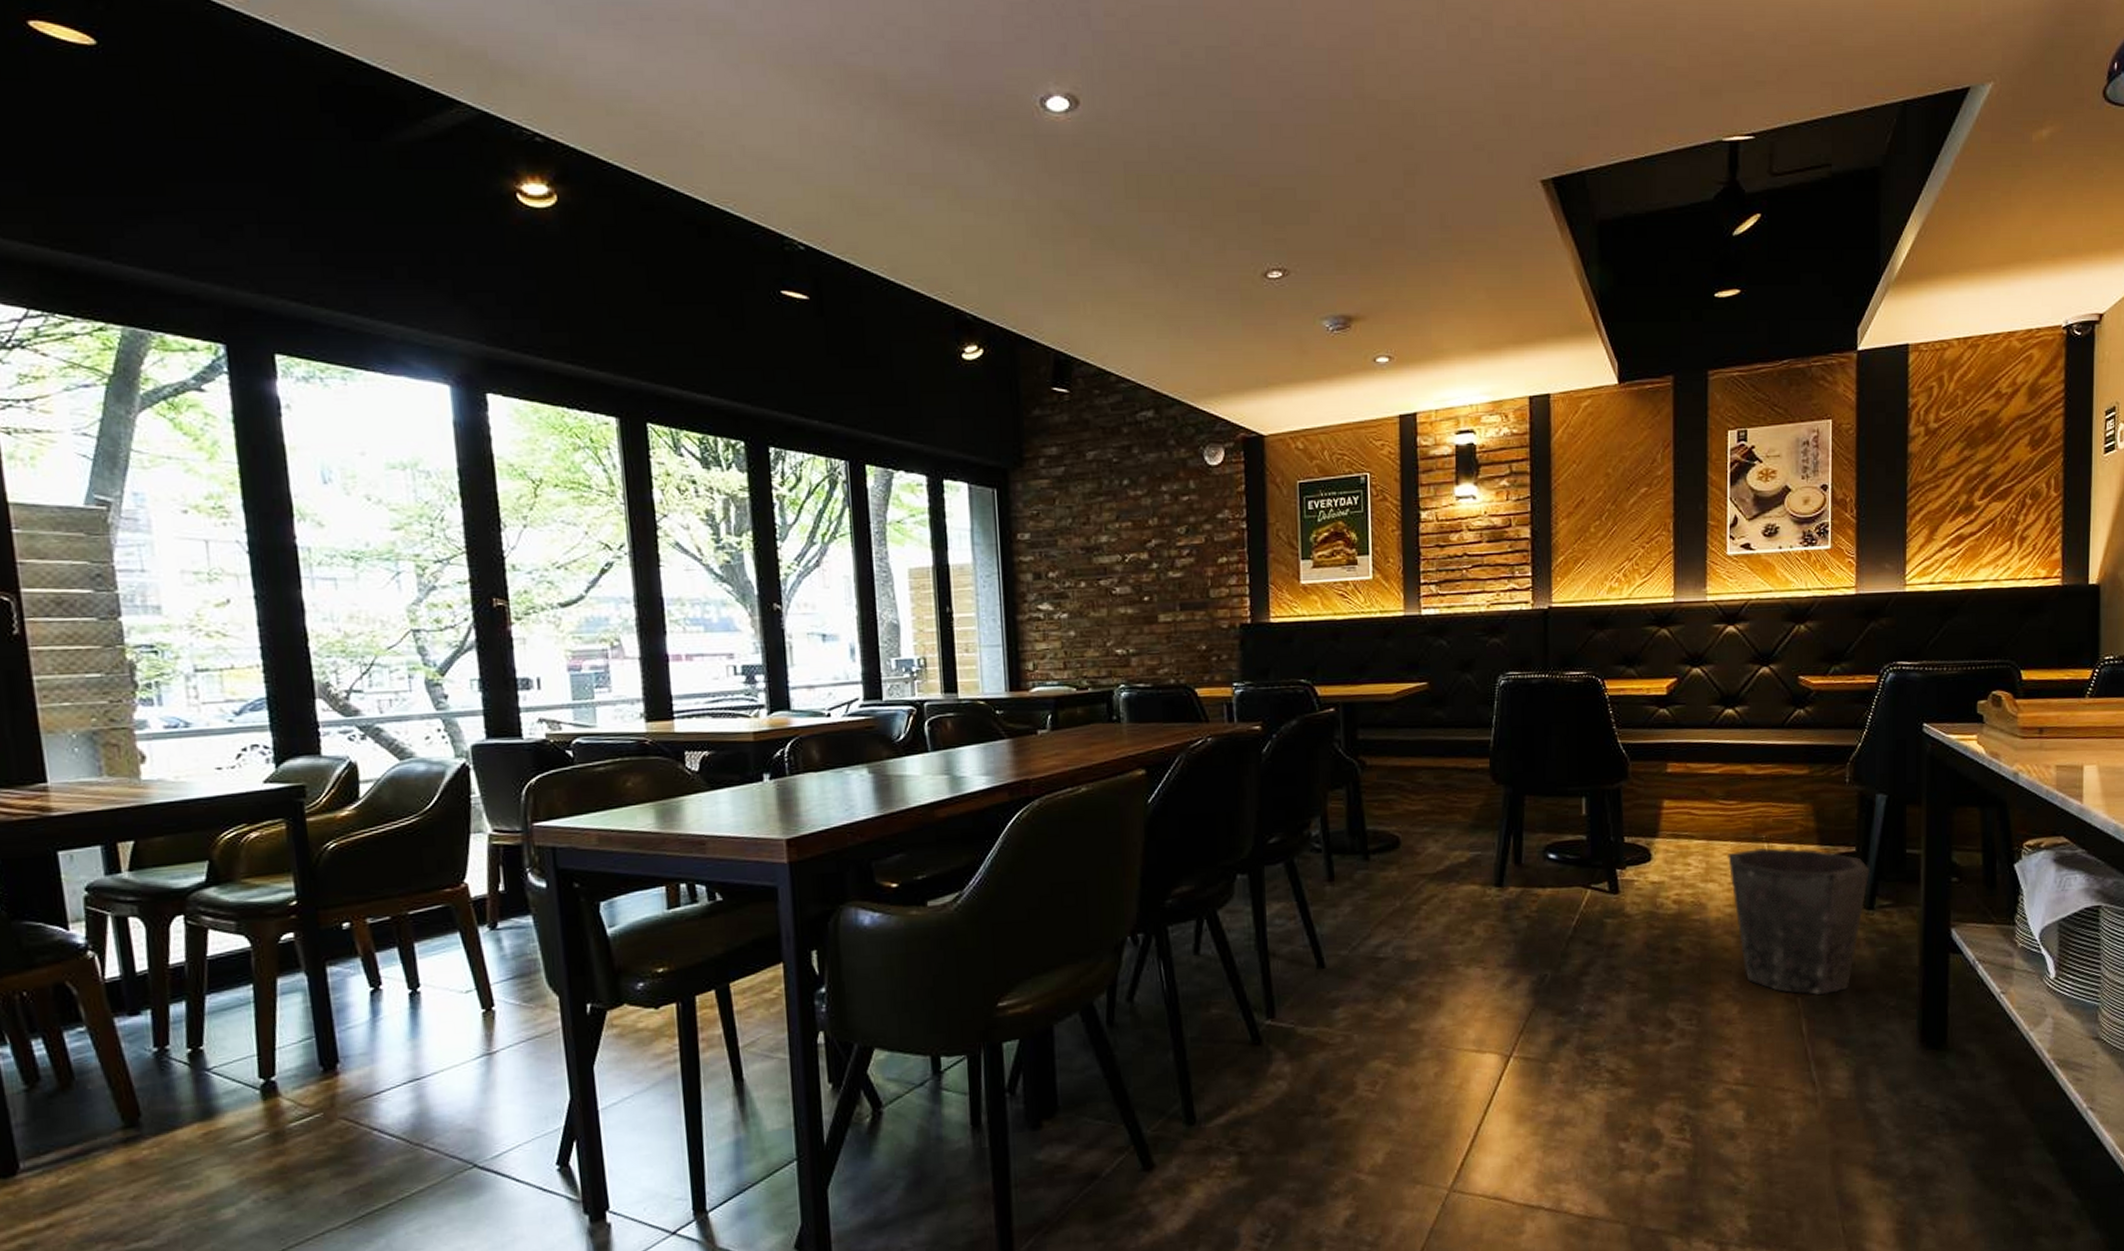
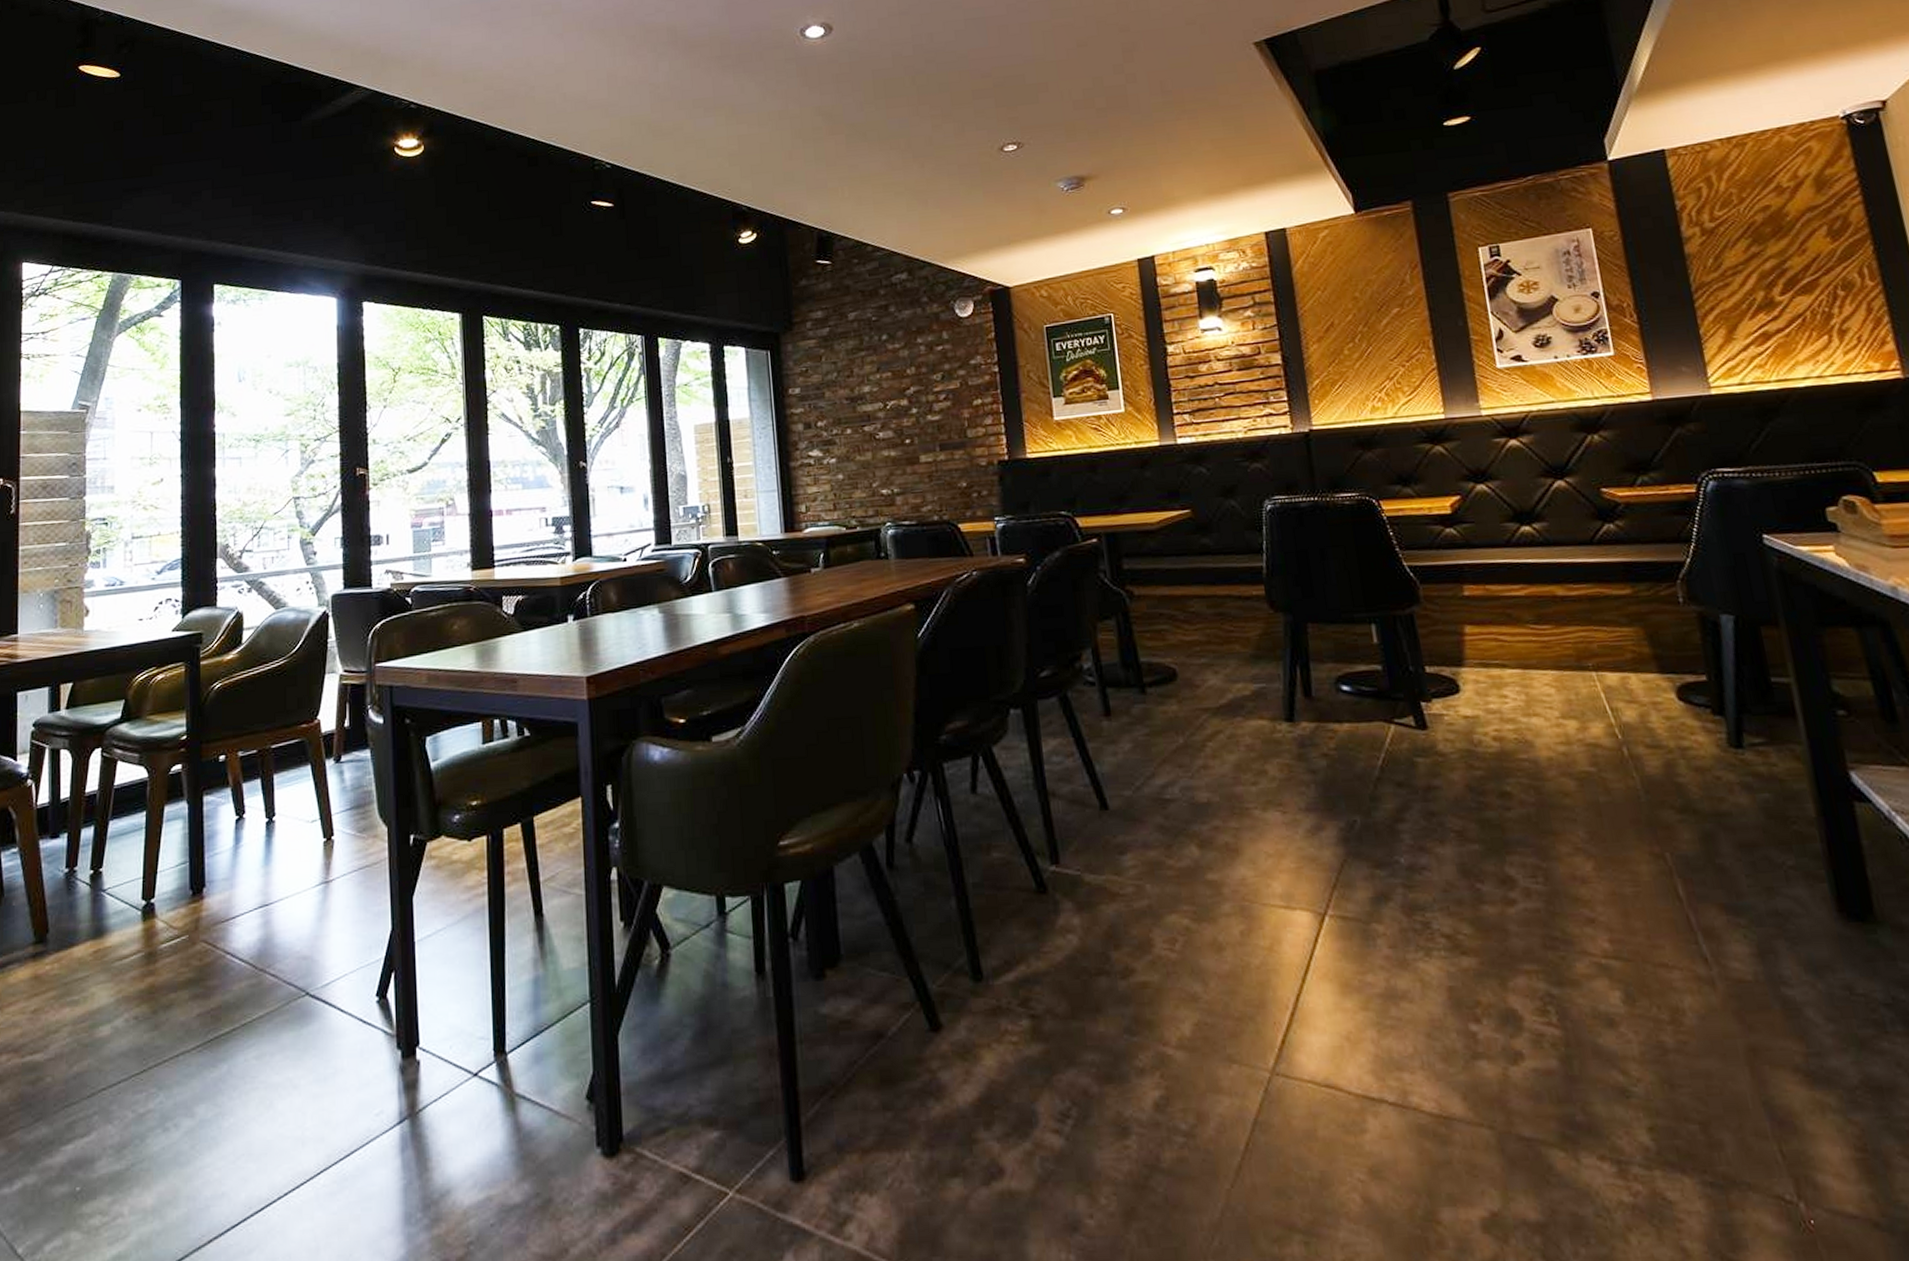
waste bin: present [1728,848,1871,995] -> none [1550,677,1730,851]

